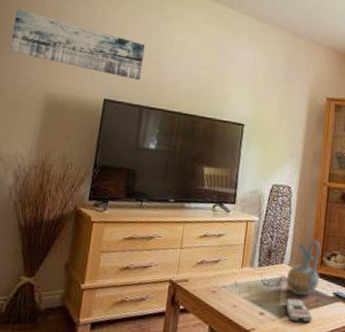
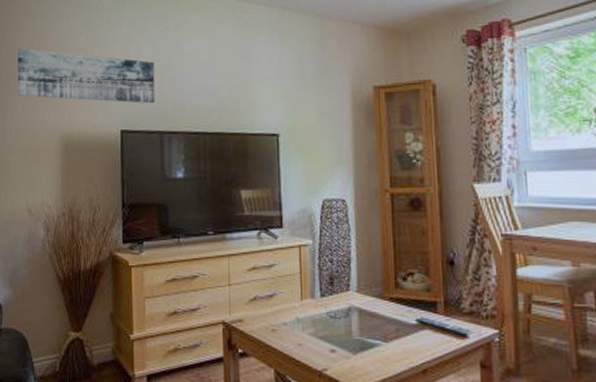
remote control: present [286,298,313,323] -> none [360,330,395,358]
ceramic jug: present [287,240,321,296] -> none [357,259,398,326]

